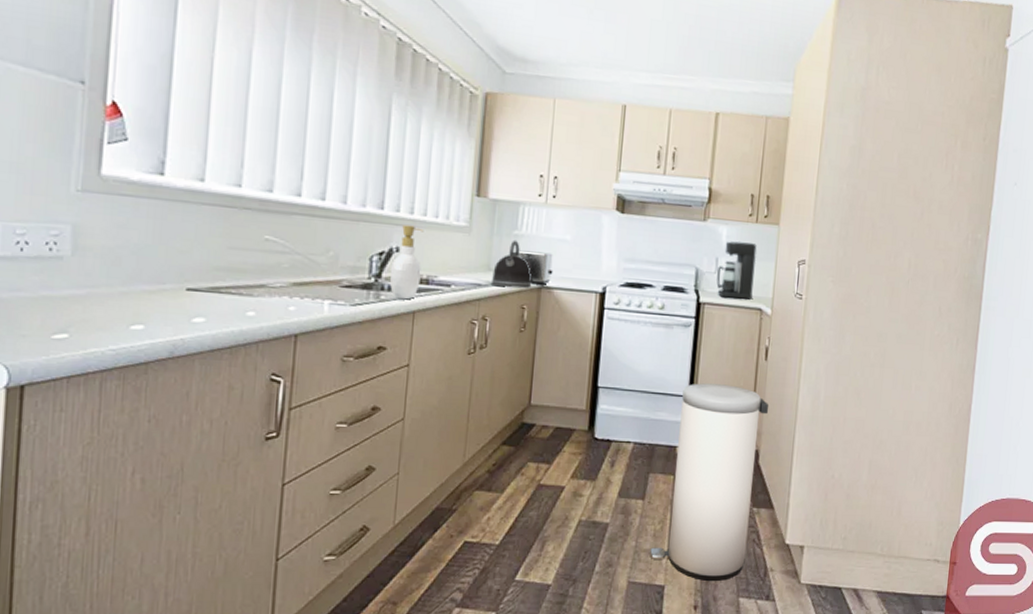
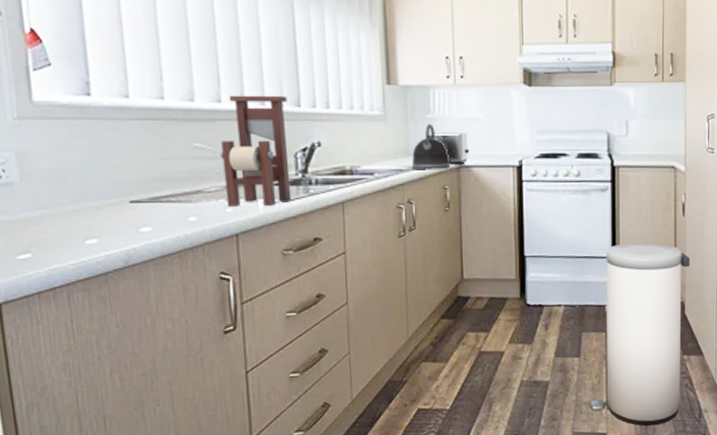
paper towel holder: none [290,190,371,308] -> present [219,95,292,207]
soap bottle: present [389,225,424,300] -> none [314,119,345,192]
coffee maker: present [716,241,757,299] -> none [629,103,665,160]

